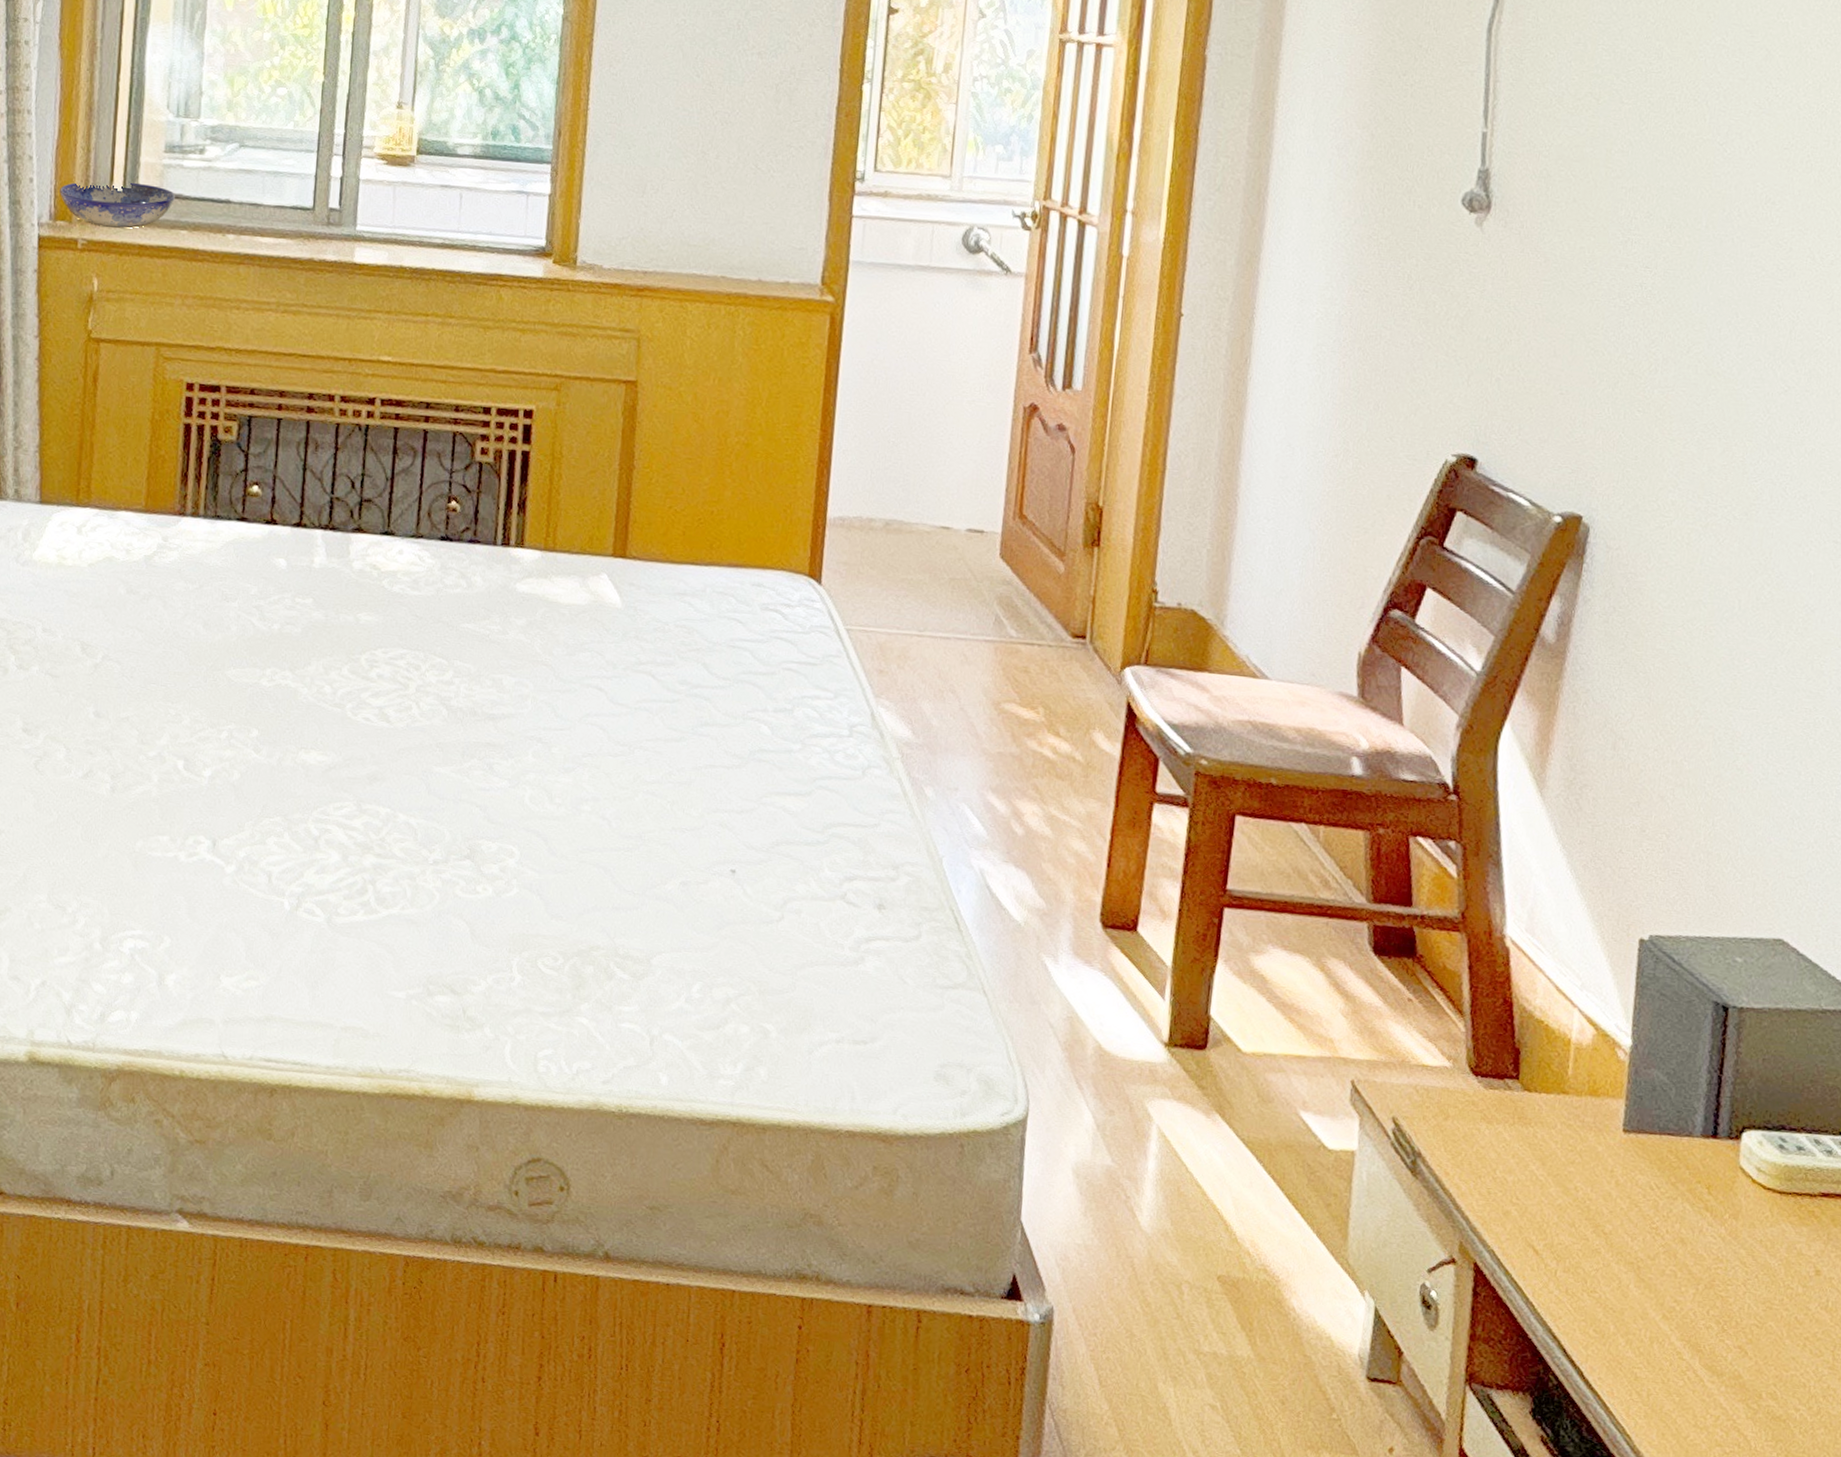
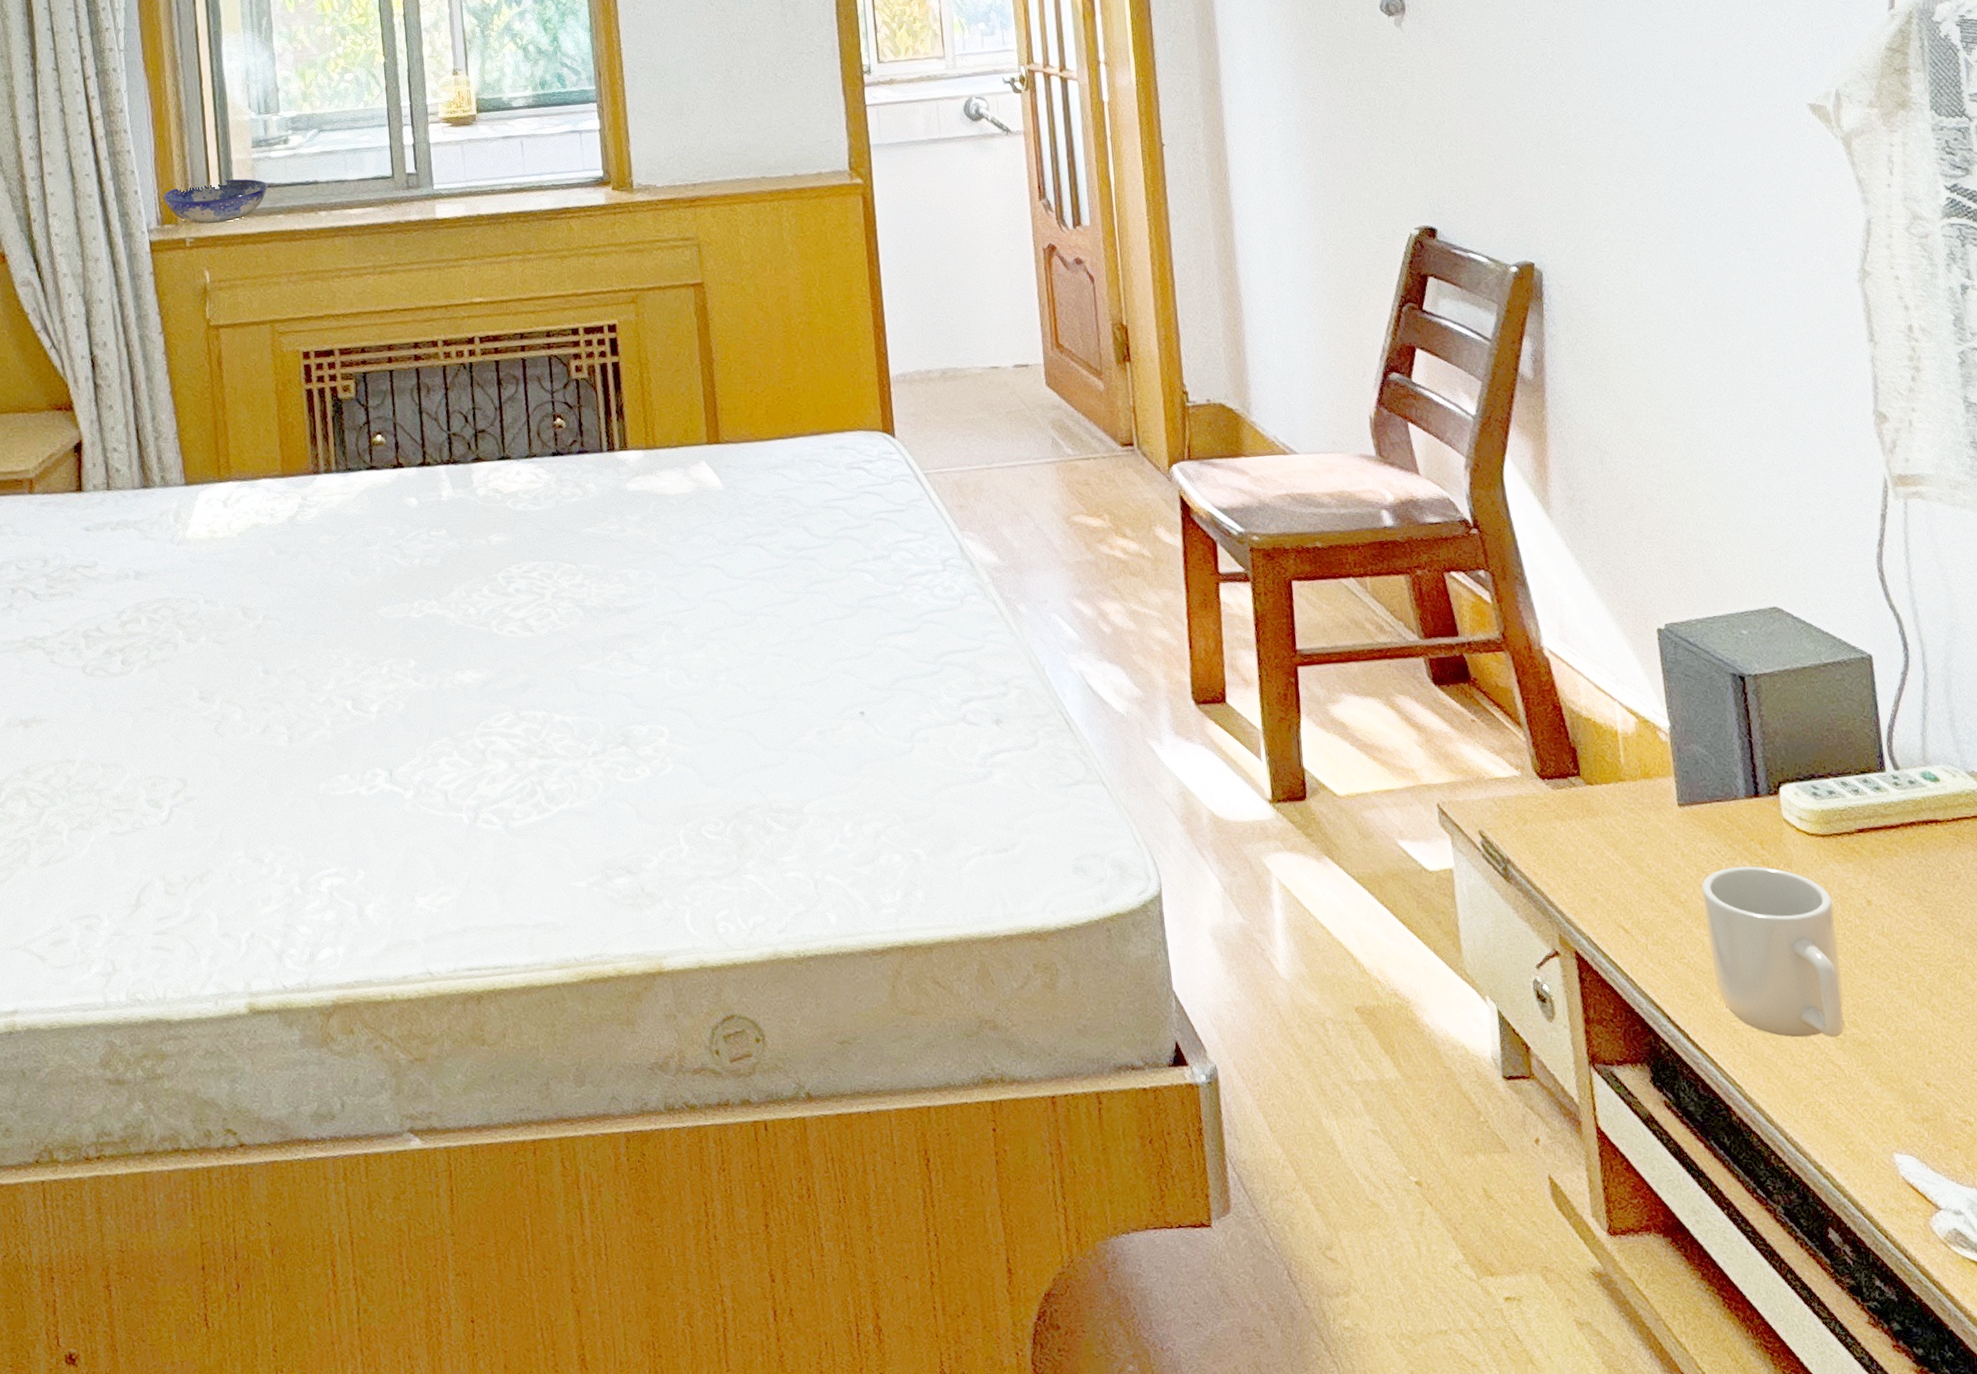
mug: none [1625,1206,1776,1406] -> present [1701,866,1844,1038]

